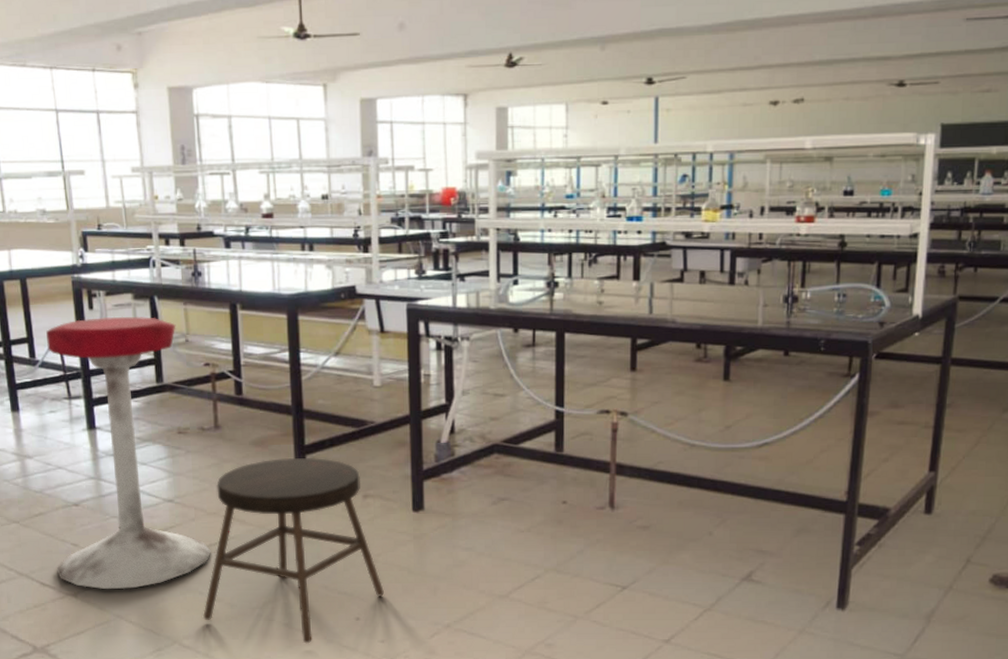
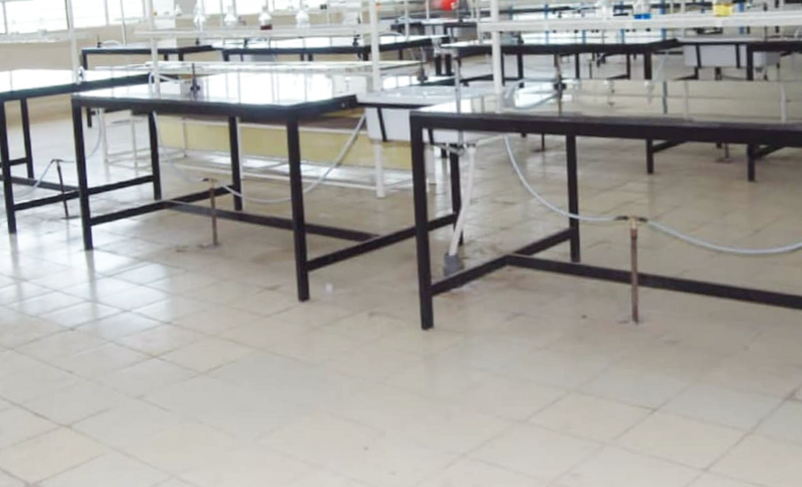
stool: present [46,316,211,590] -> none [45,132,211,420]
stool: present [203,457,384,644] -> none [202,273,394,477]

